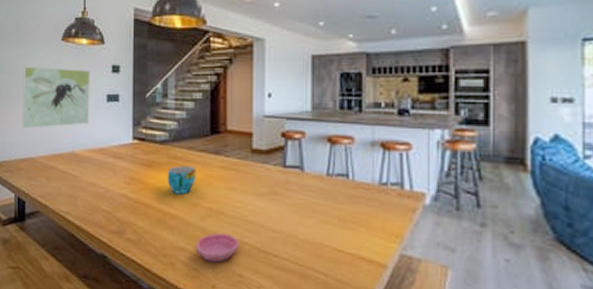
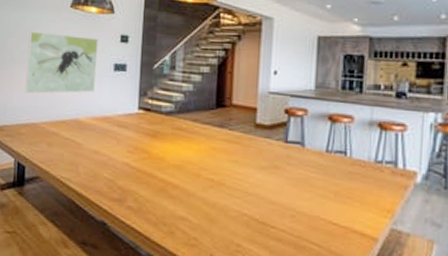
cup: present [167,166,197,195] -> none [170,137,200,165]
saucer: present [196,233,239,263] -> none [196,204,239,232]

